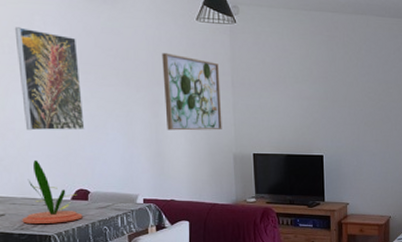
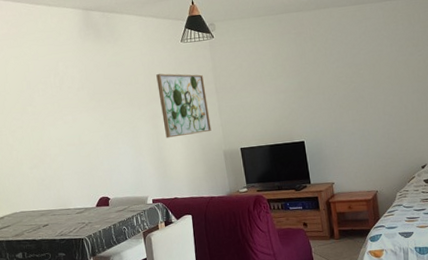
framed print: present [14,27,85,131] -> none [45,73,102,154]
plant: present [22,160,83,224] -> none [61,177,106,230]

